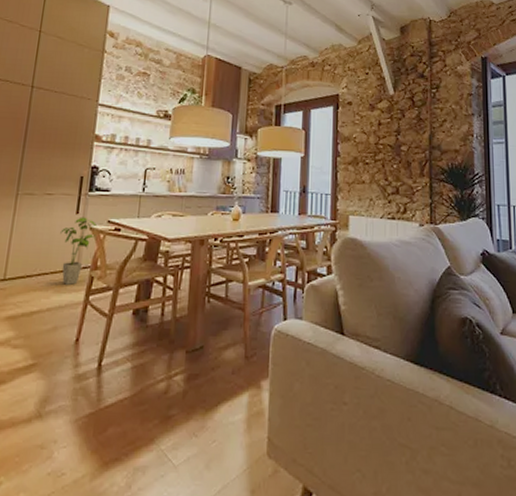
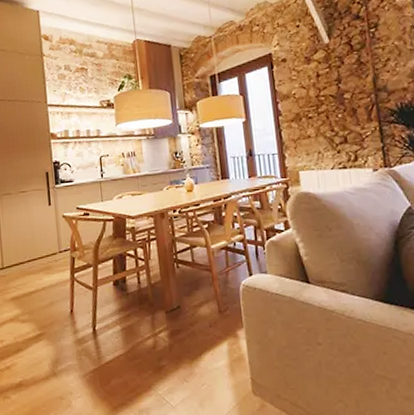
house plant: present [60,217,97,285] -> none [39,207,68,267]

